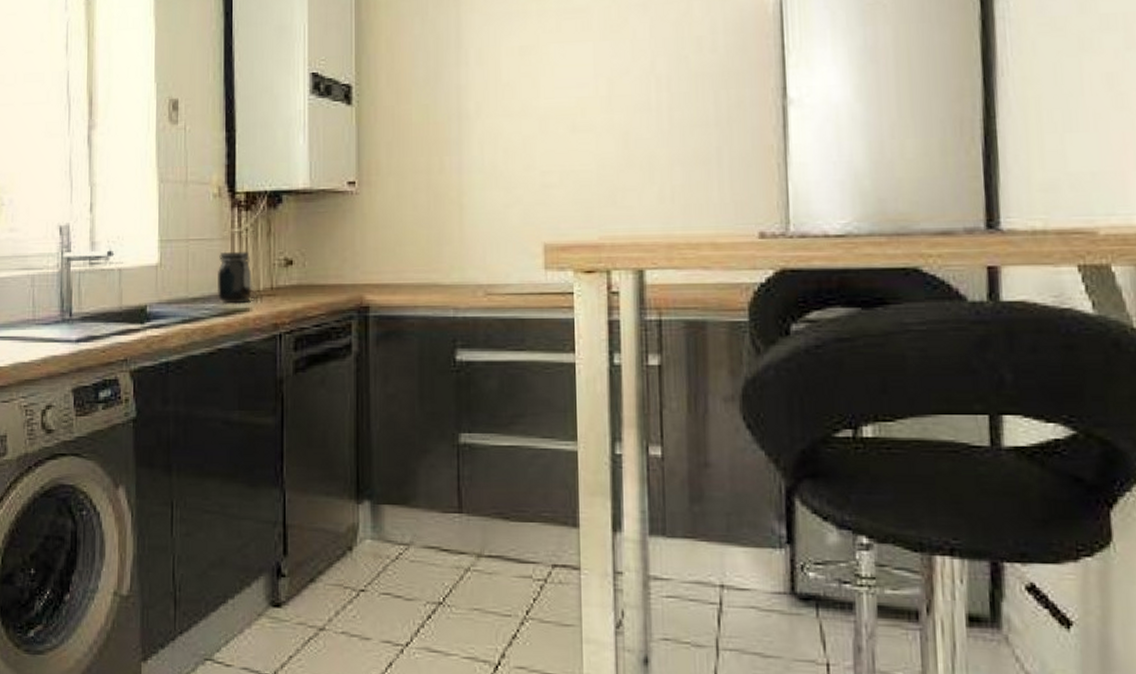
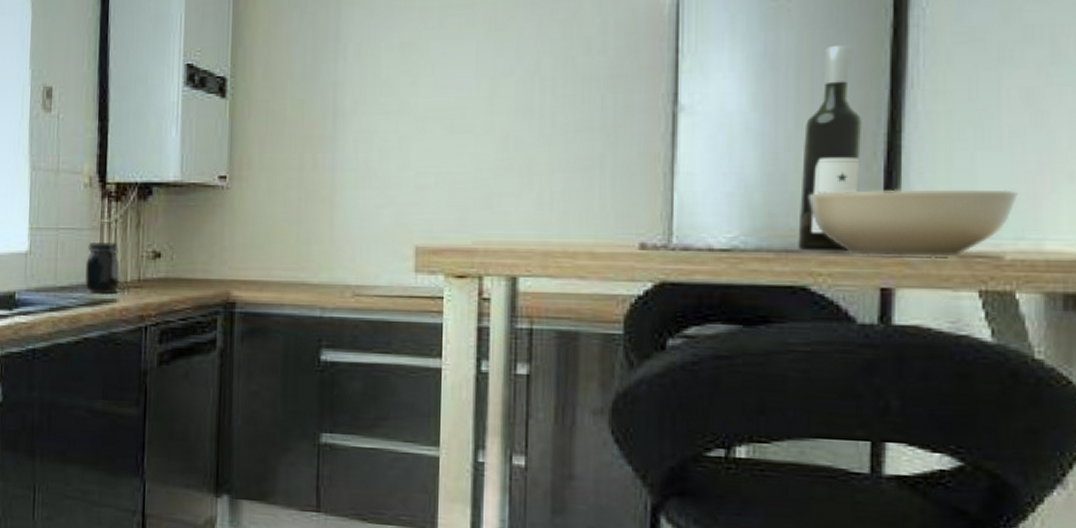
bottle: none [906,36,961,234] -> present [798,44,863,252]
bowl: none [914,168,1106,236] -> present [809,189,1018,256]

